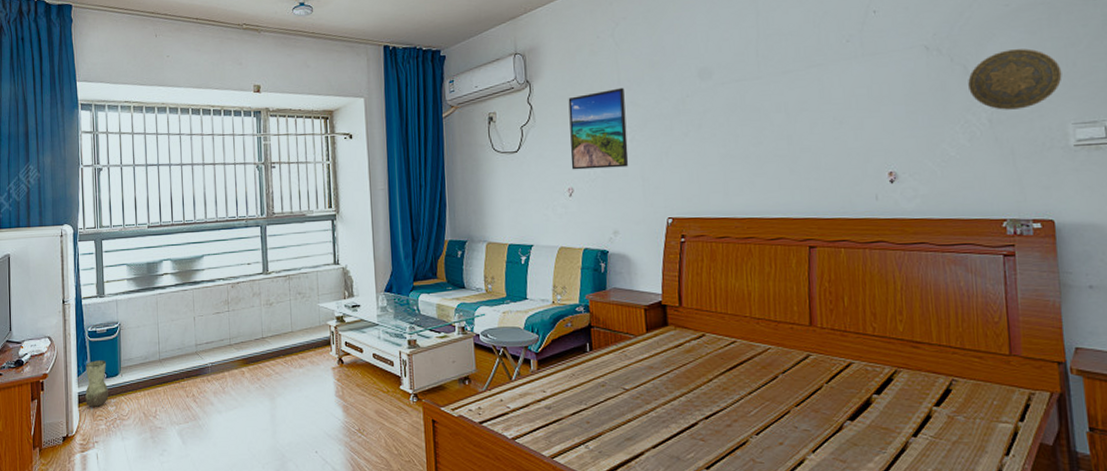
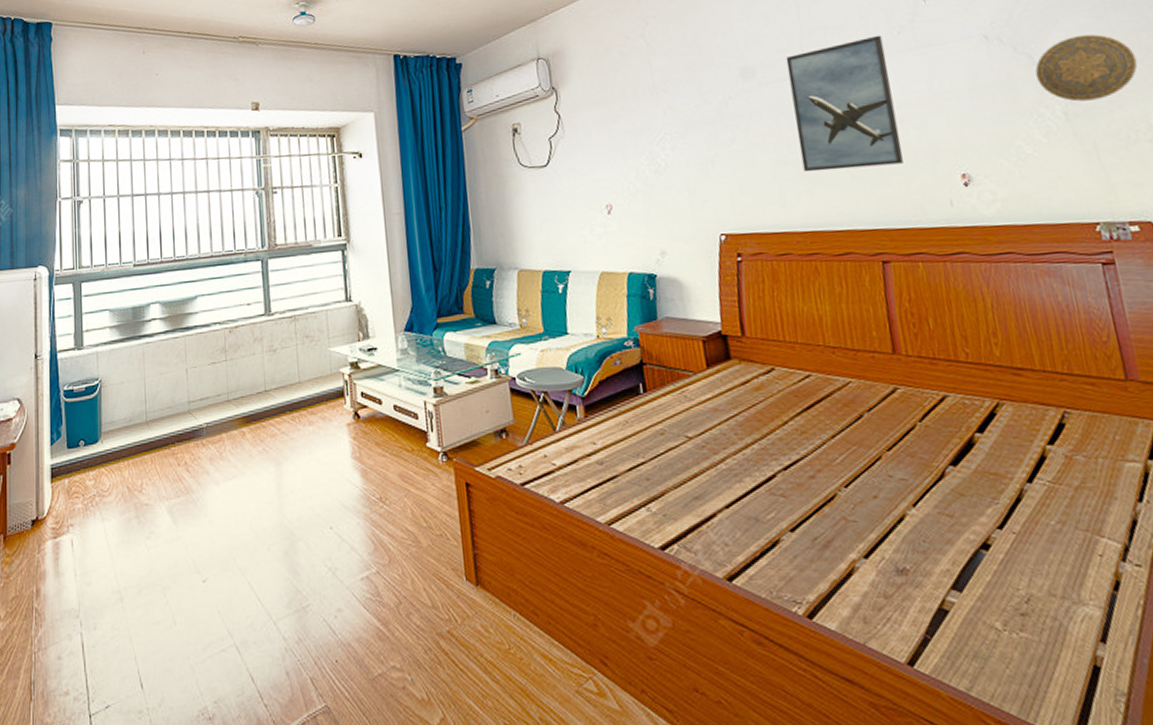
vase: present [85,360,108,407] -> none [59,424,86,482]
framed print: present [568,87,629,170] -> none [599,91,672,184]
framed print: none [741,42,839,166] -> present [786,35,903,172]

